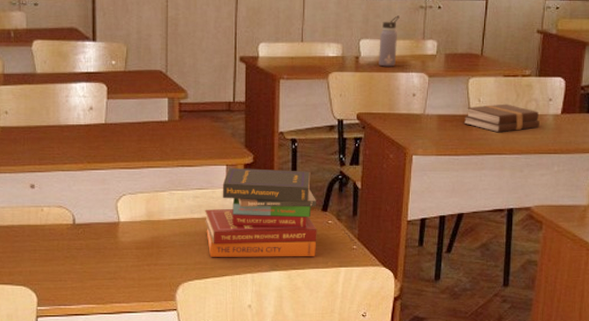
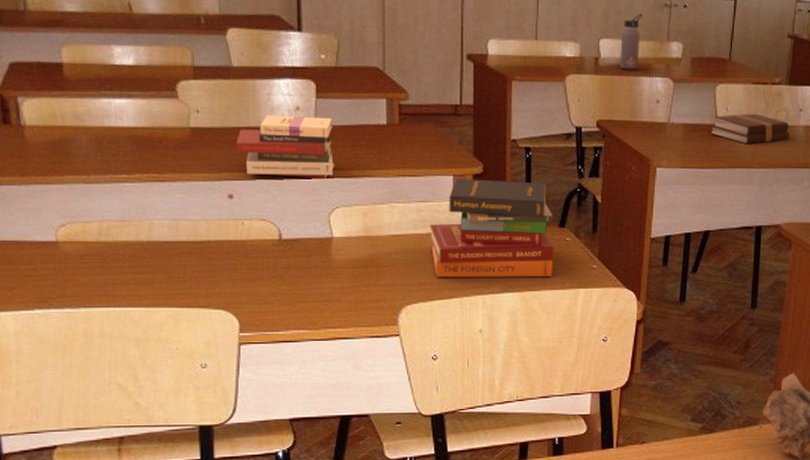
books: none [39,114,122,171] -> present [237,114,334,180]

